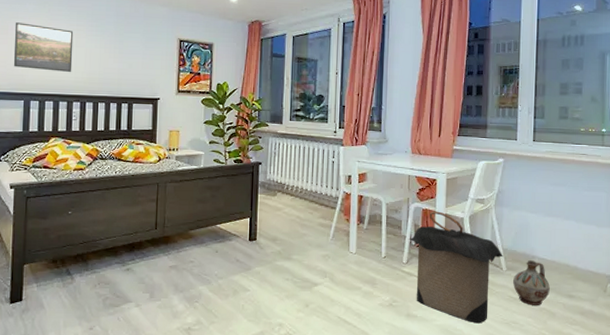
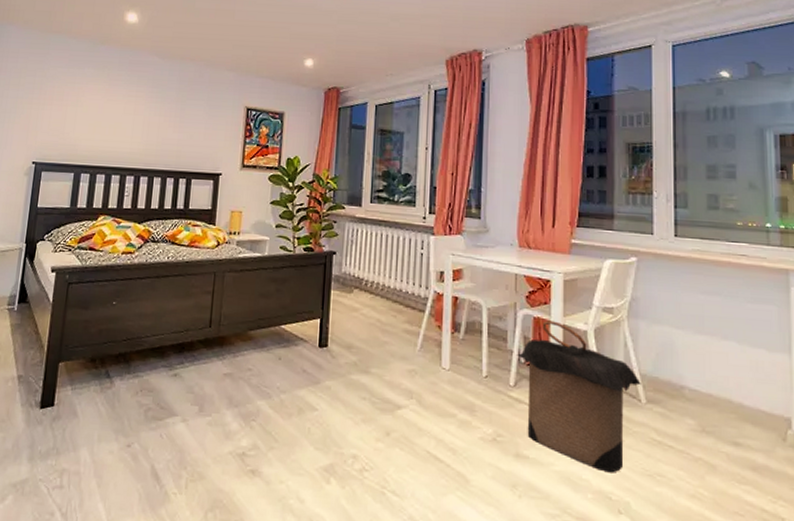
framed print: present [13,22,74,72] -> none [66,88,132,142]
ceramic jug: present [513,260,550,305] -> none [656,391,707,454]

